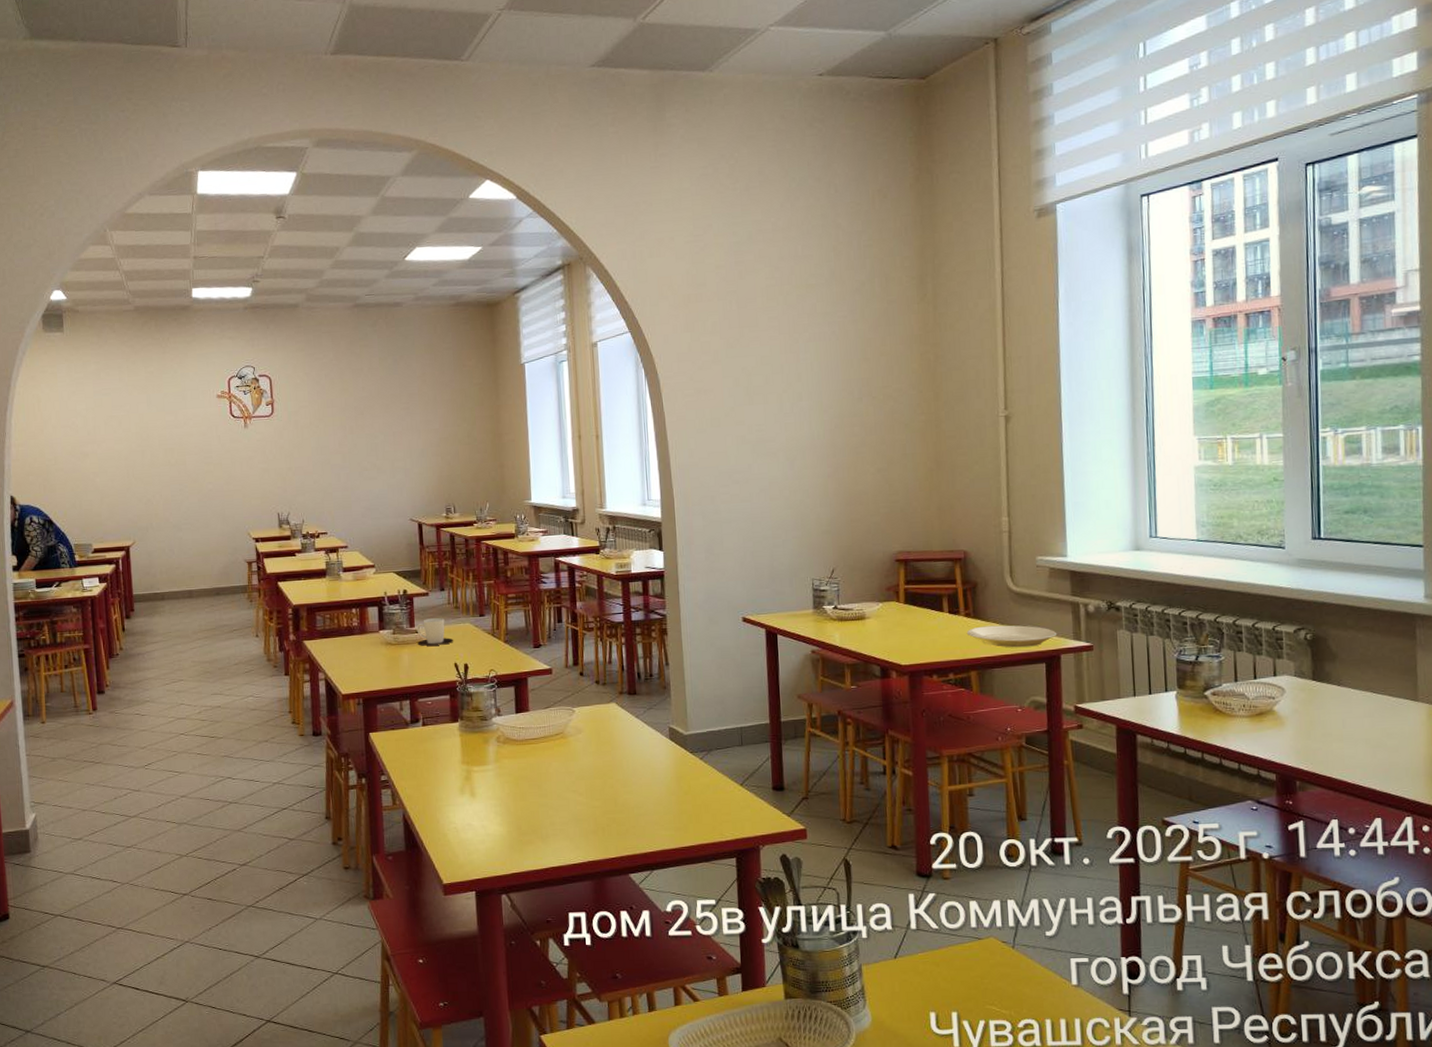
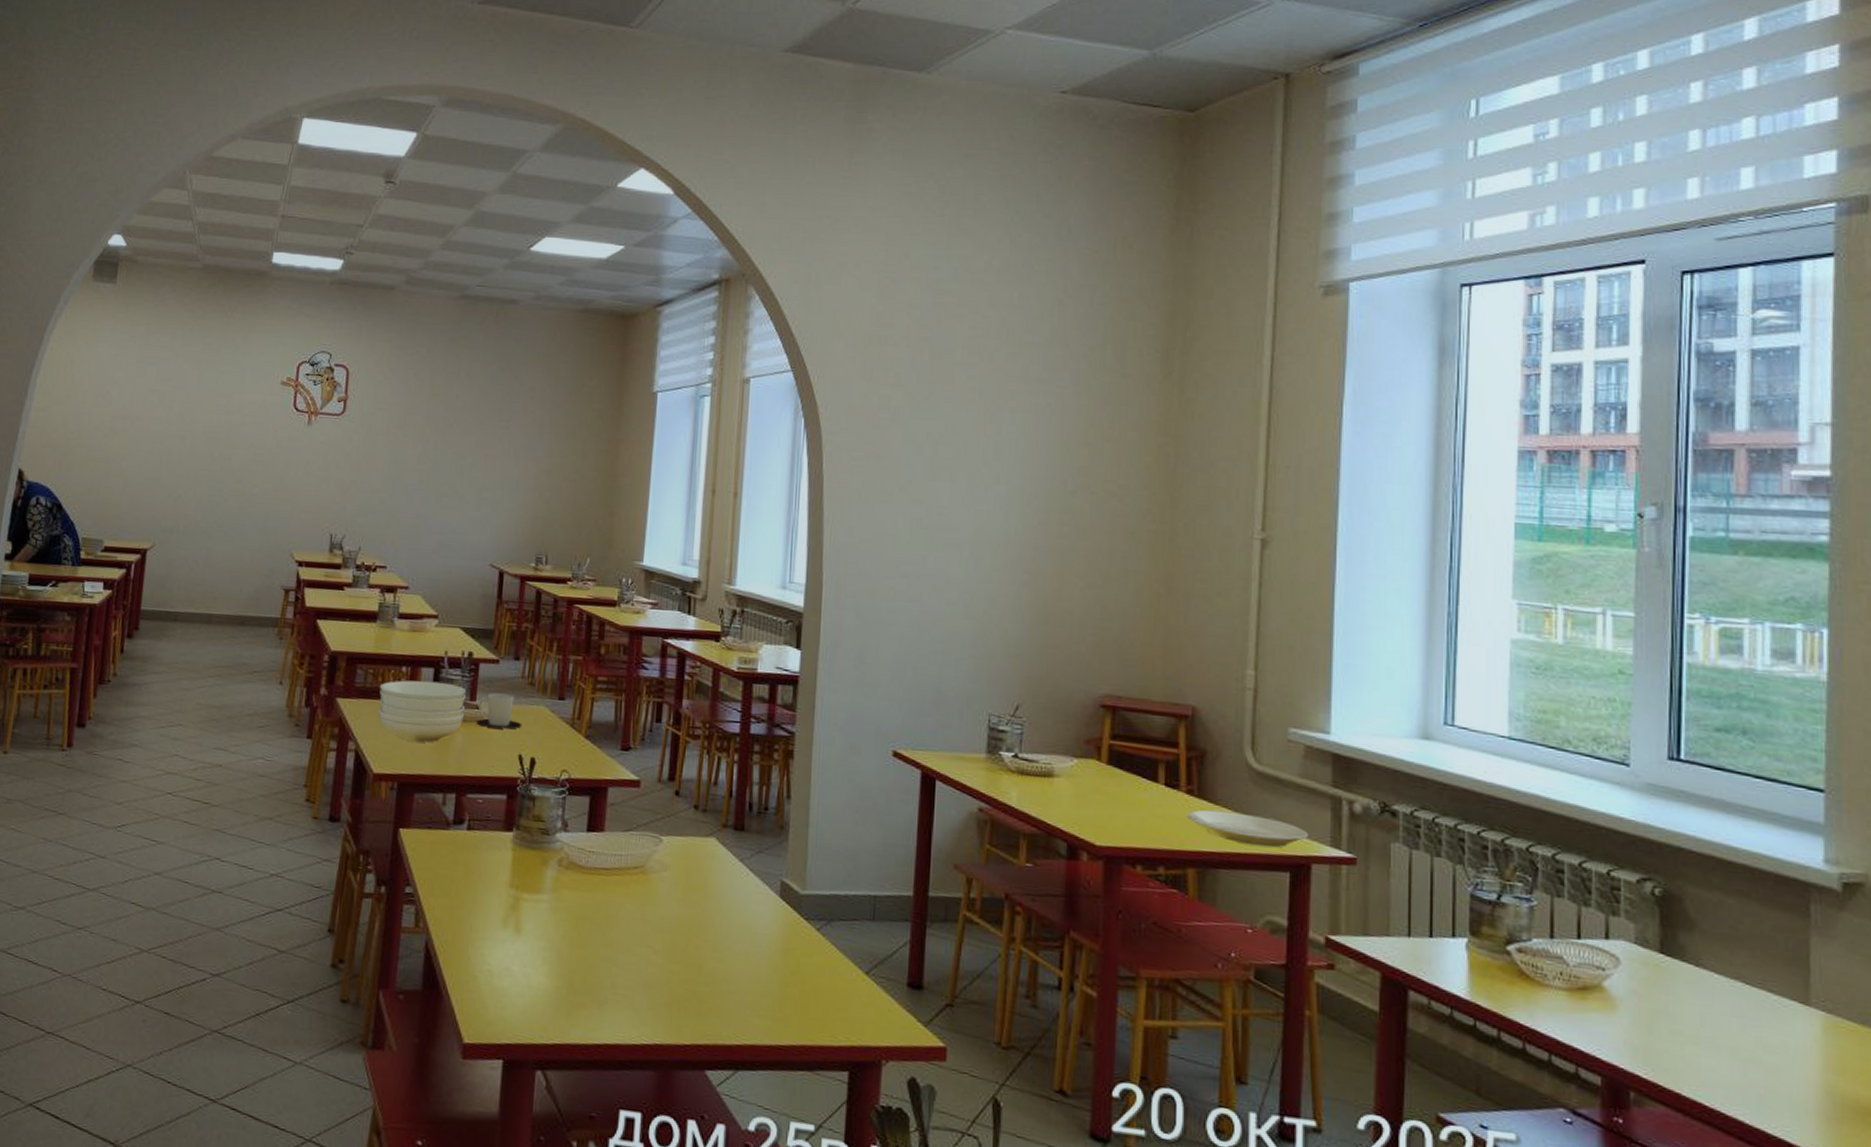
bowl: none [336,616,408,666] -> present [378,680,467,743]

